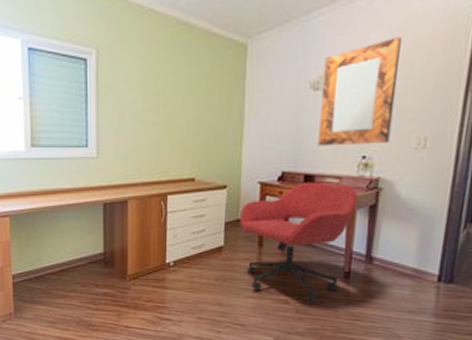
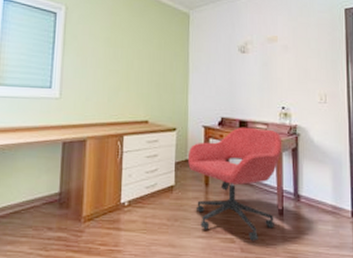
home mirror: present [318,37,402,146] -> none [247,19,300,98]

